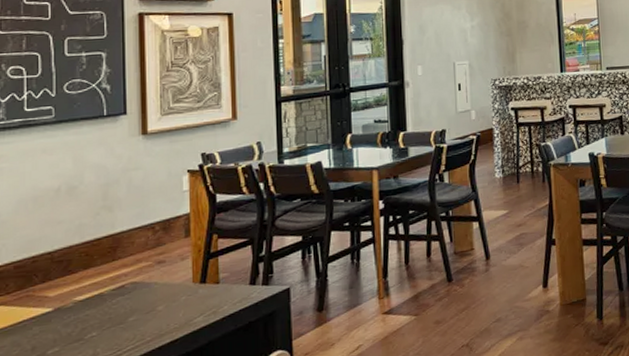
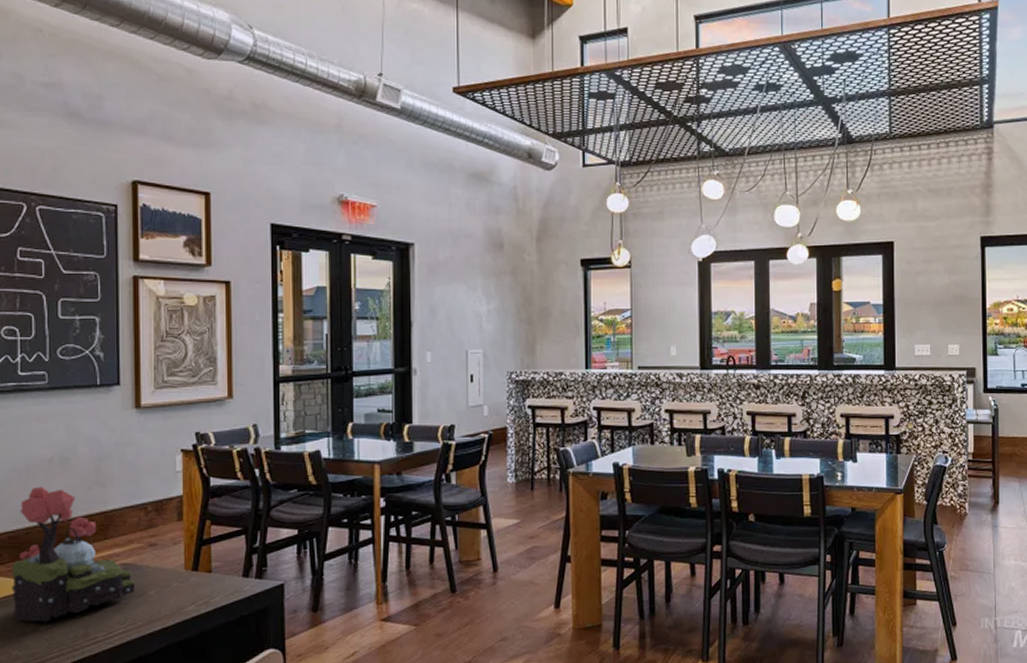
plant: none [18,215,144,348] -> present [12,486,136,623]

